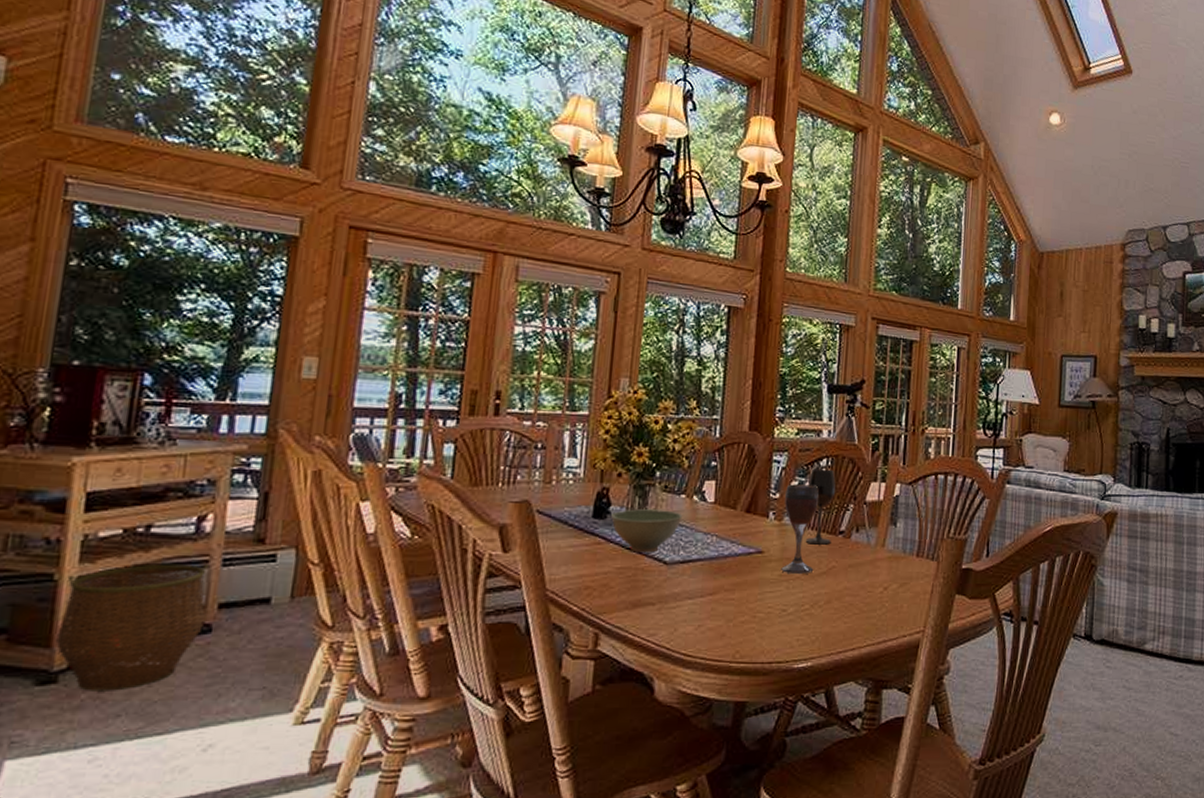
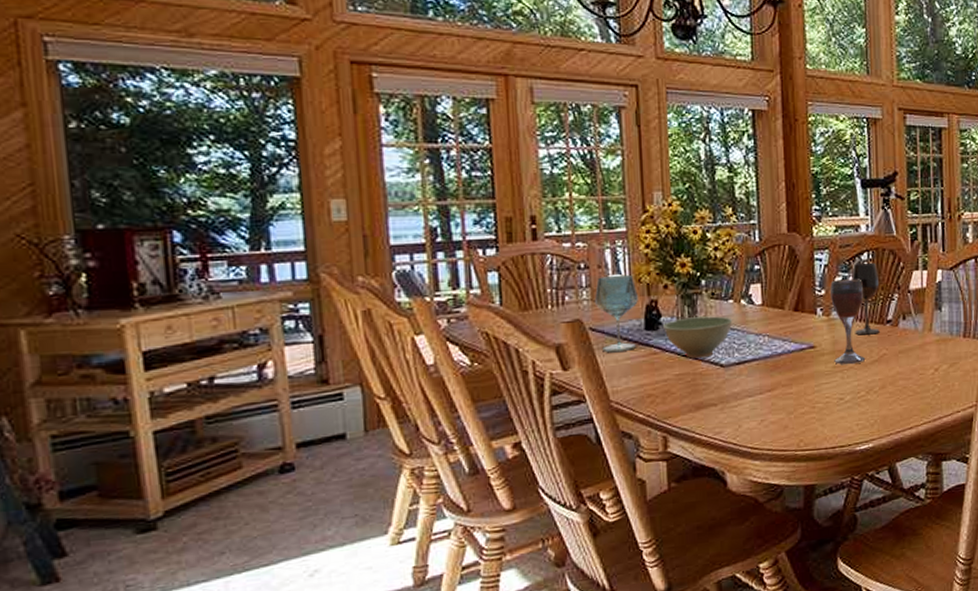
basket: present [55,564,208,691] -> none [145,409,287,534]
wine glass: none [545,458,591,539] -> present [594,274,638,353]

